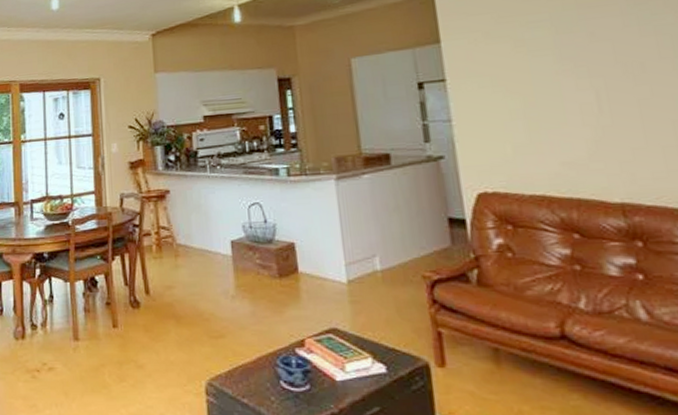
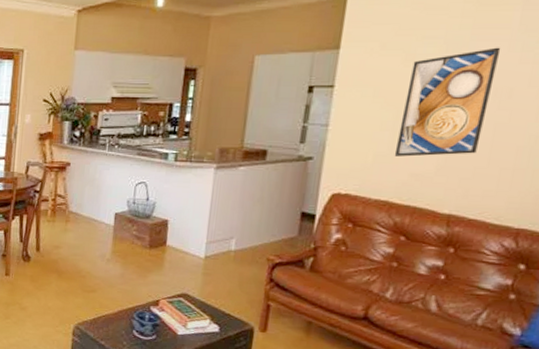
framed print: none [525,23,628,146] -> present [394,47,501,157]

